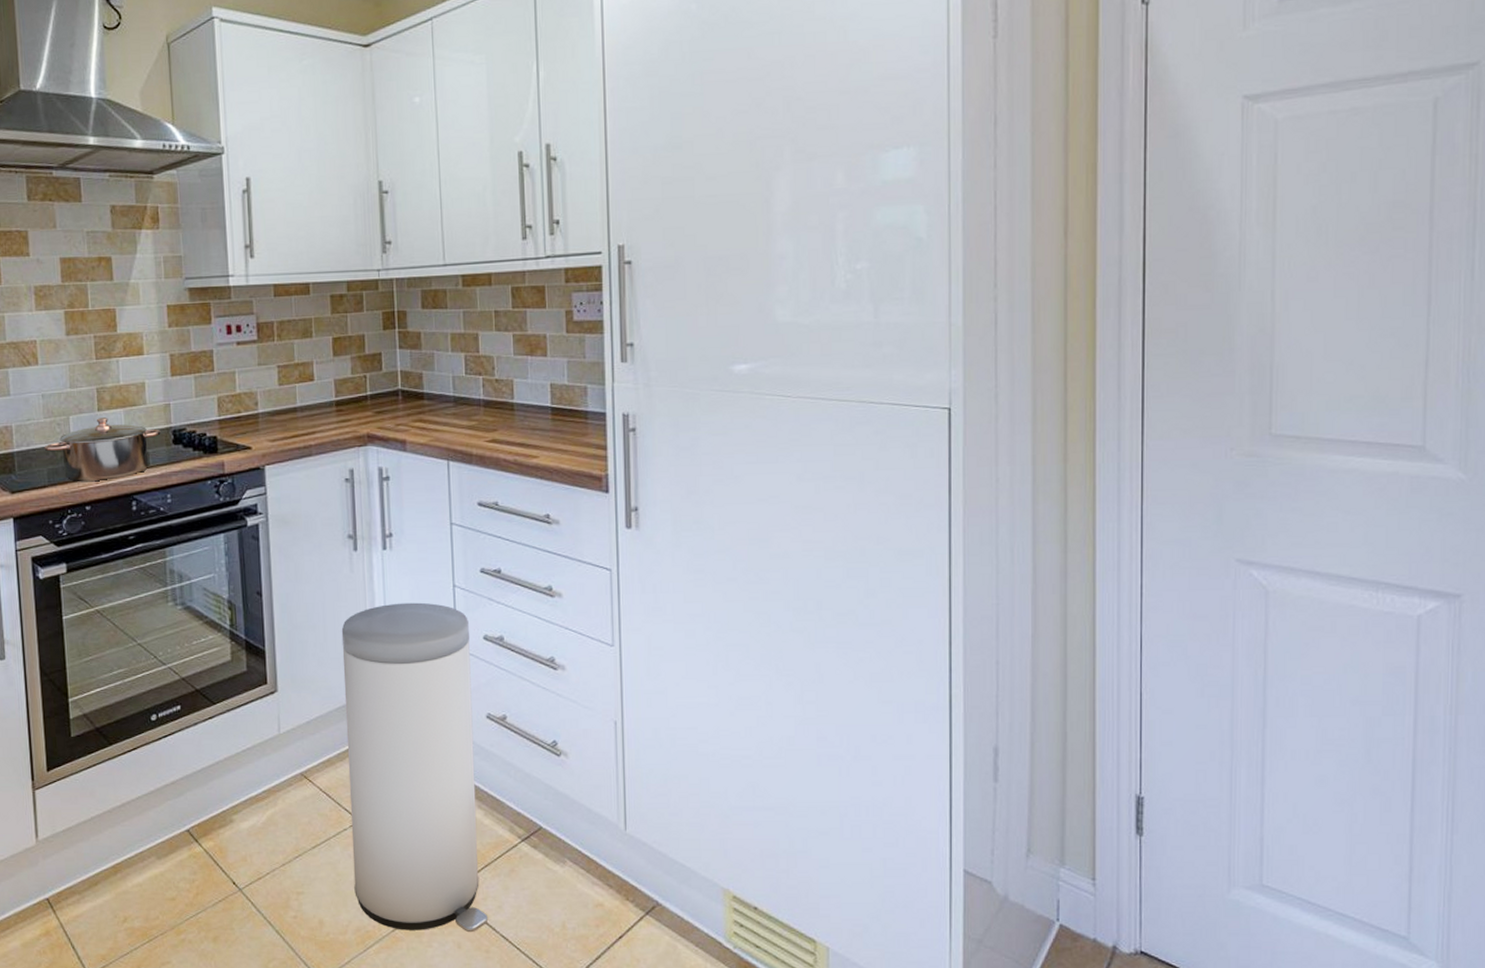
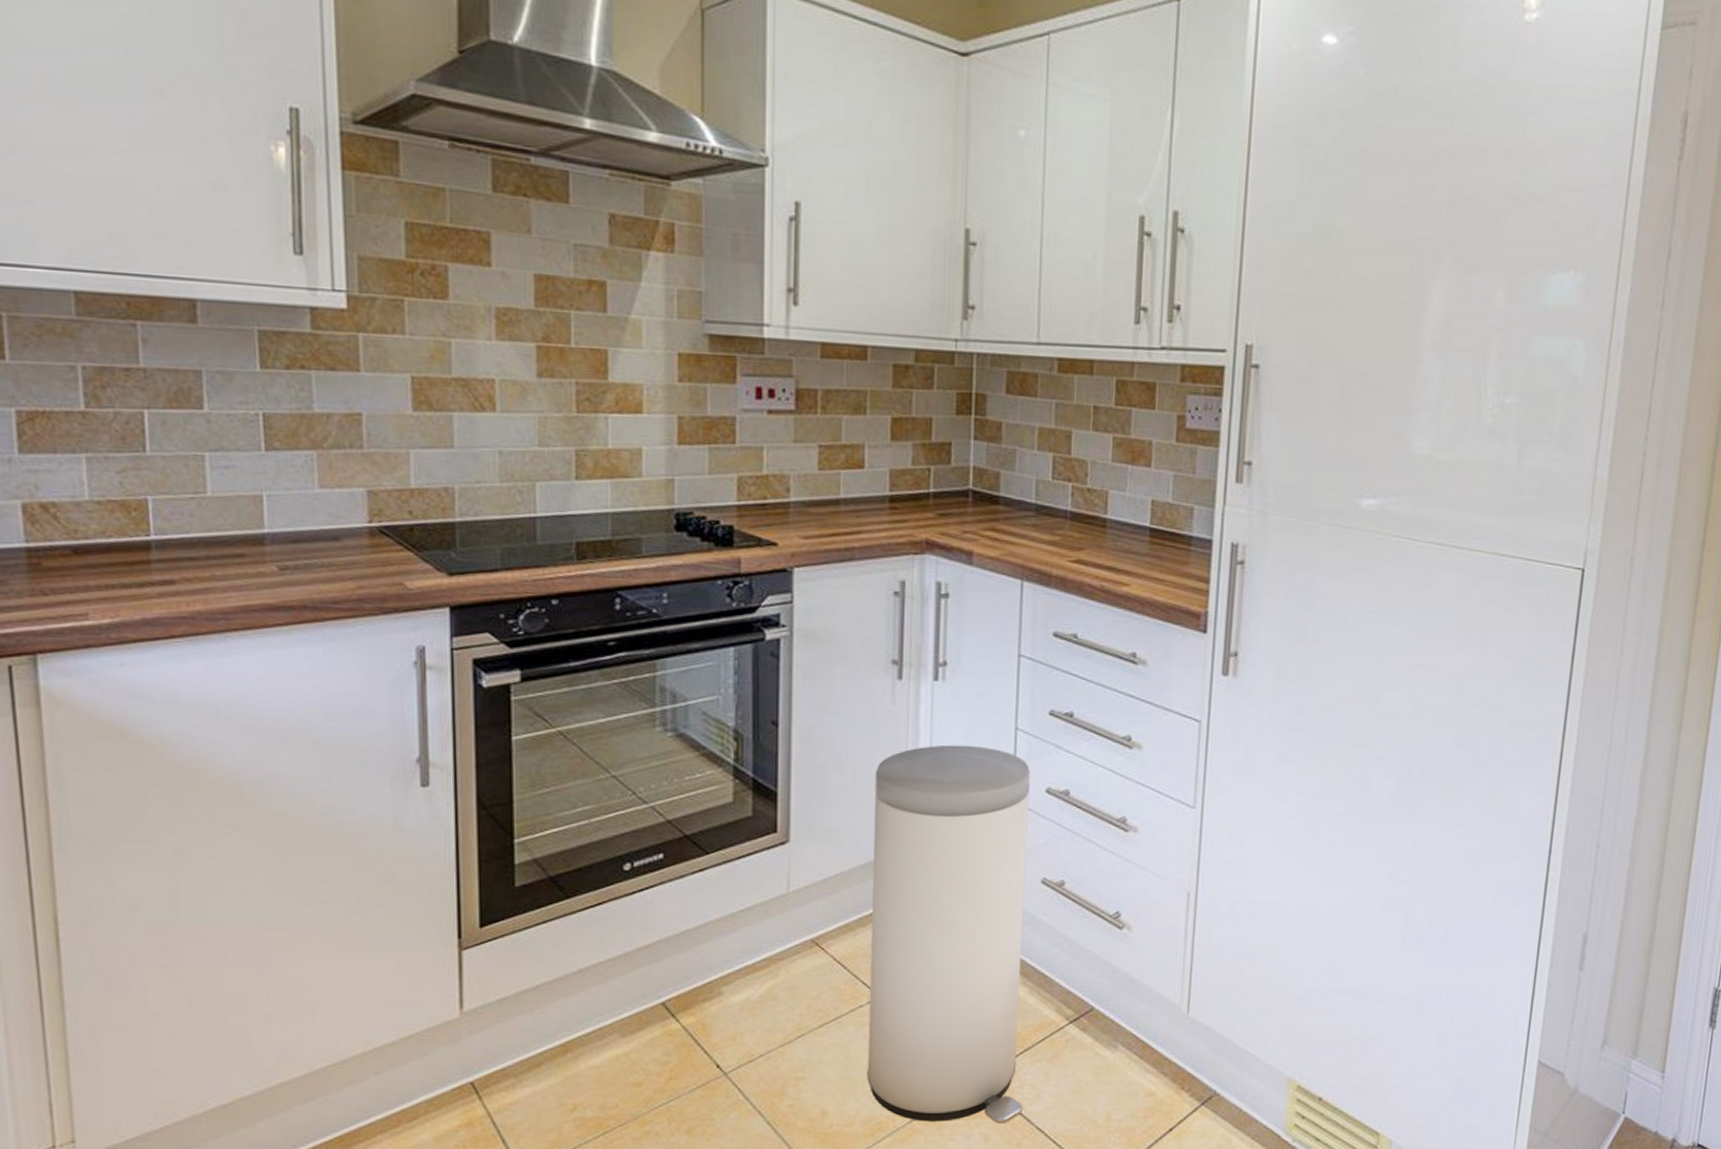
cooking pot: present [44,417,161,482] -> none [498,488,659,570]

